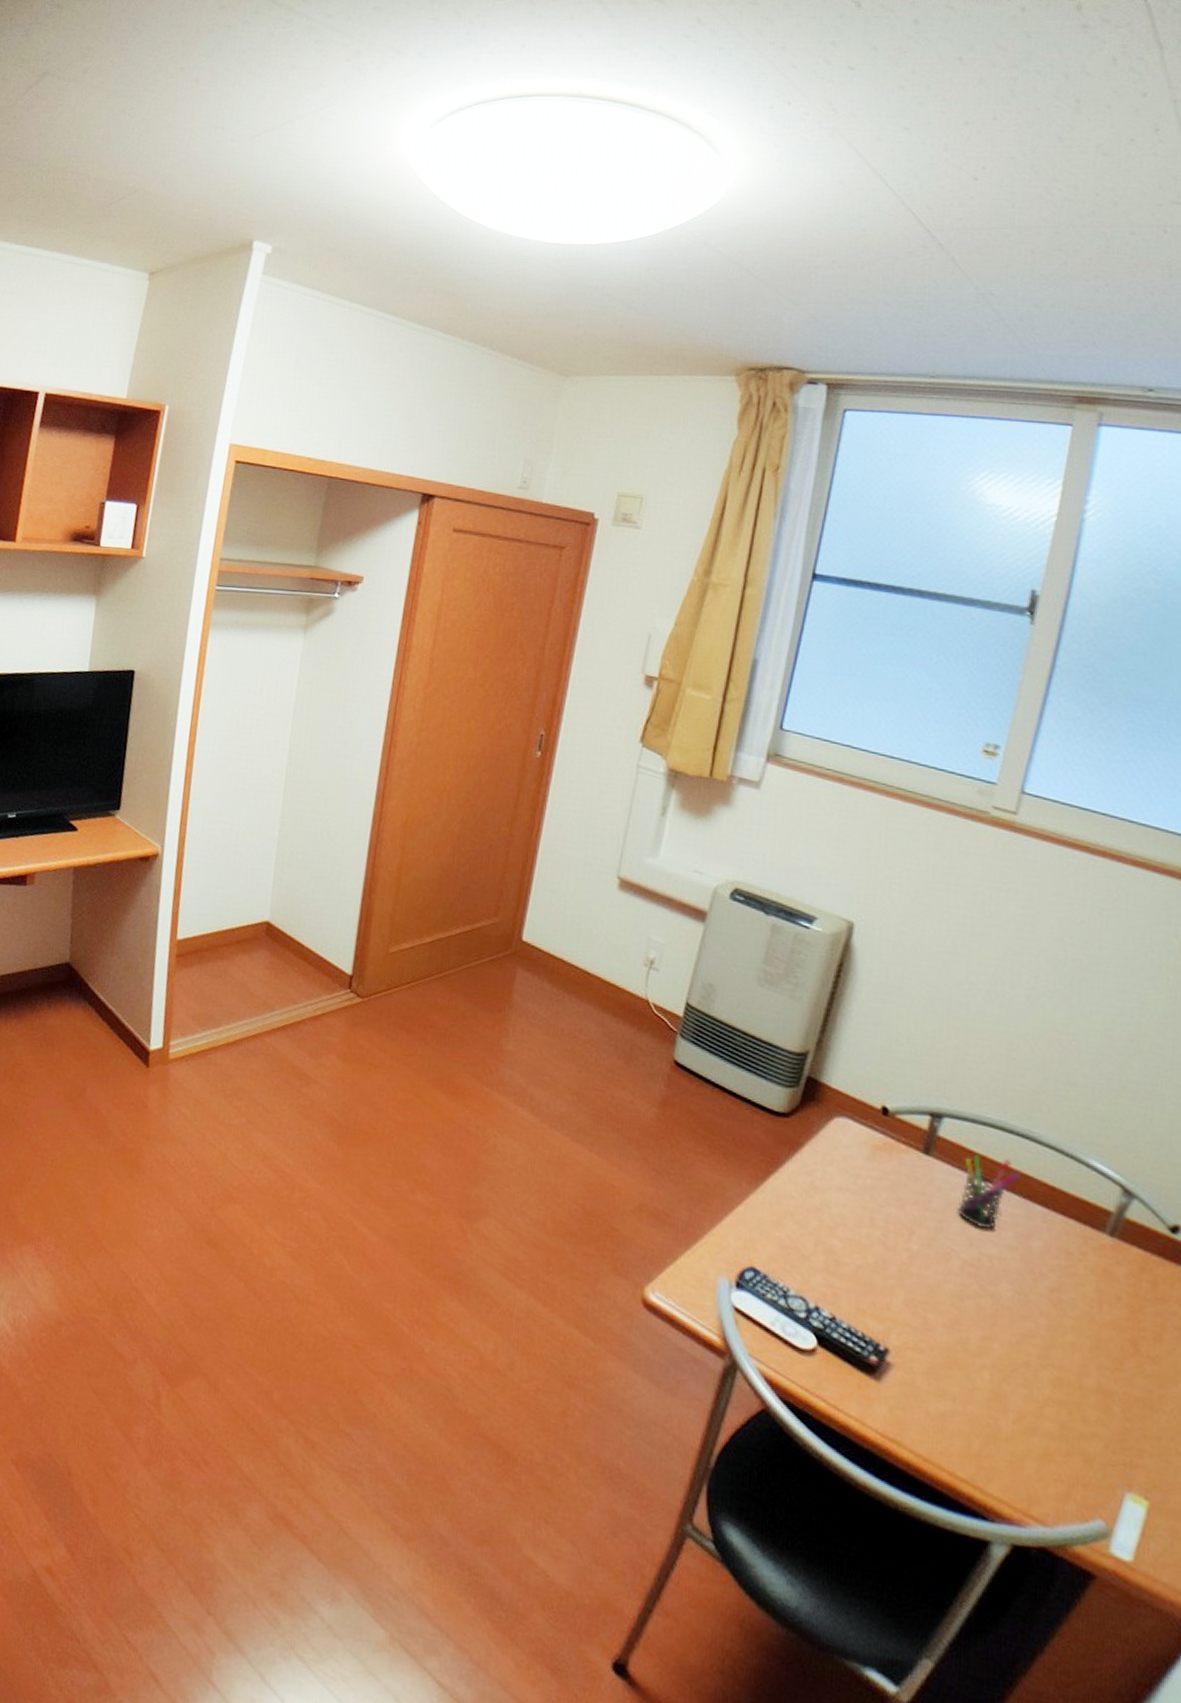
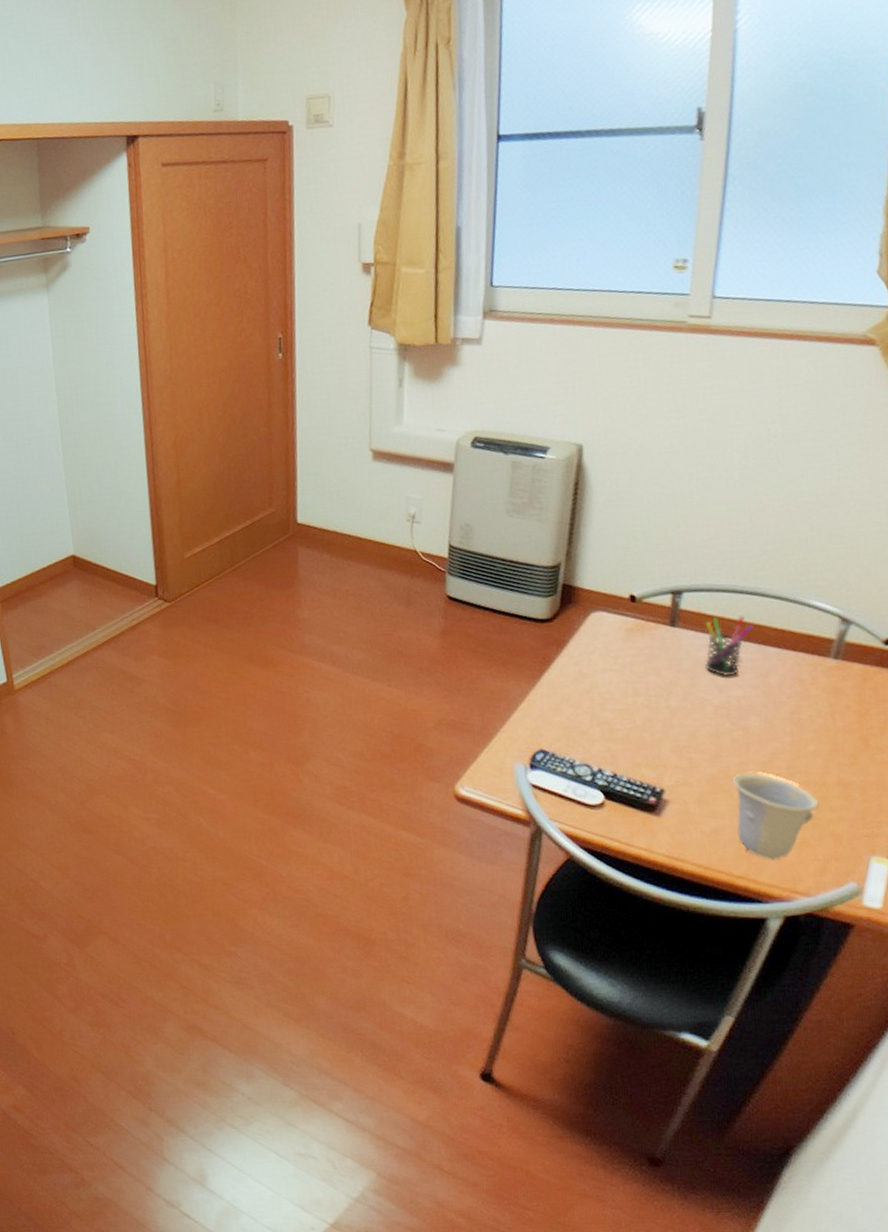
cup: none [969,1349,1071,1470] -> present [732,773,819,860]

